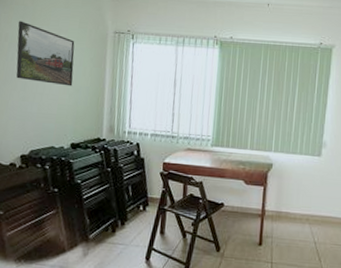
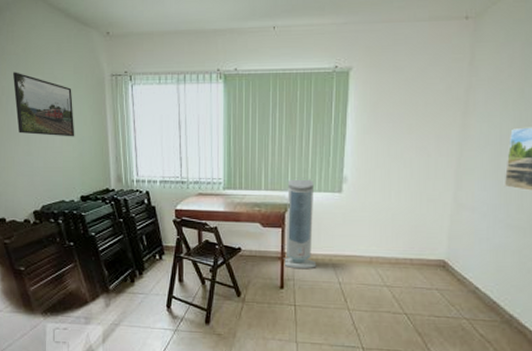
air purifier: none [264,139,296,228] -> present [284,177,317,269]

